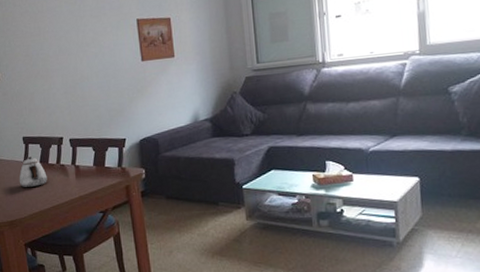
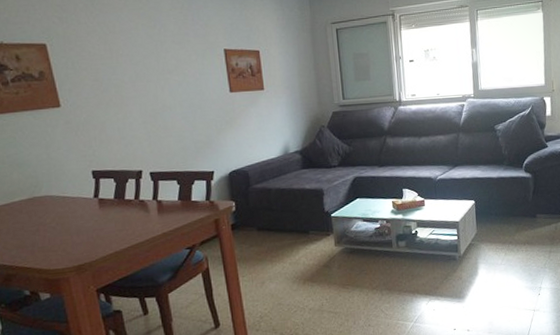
teapot: present [19,156,47,188] -> none [87,192,124,228]

